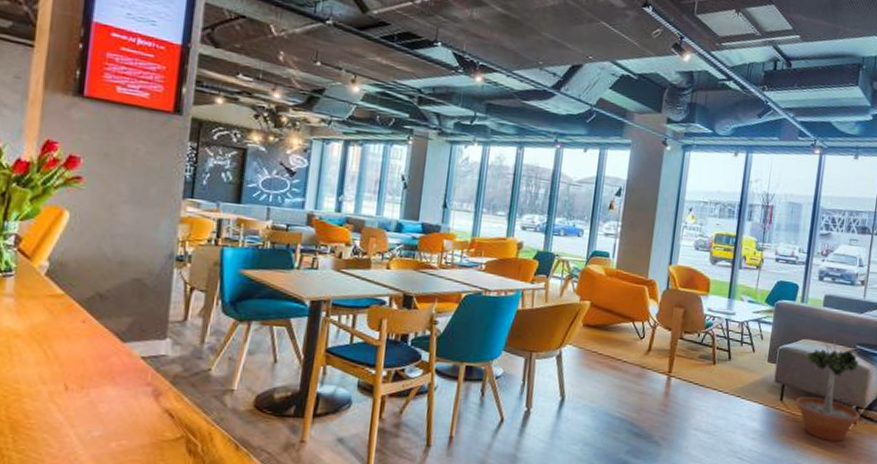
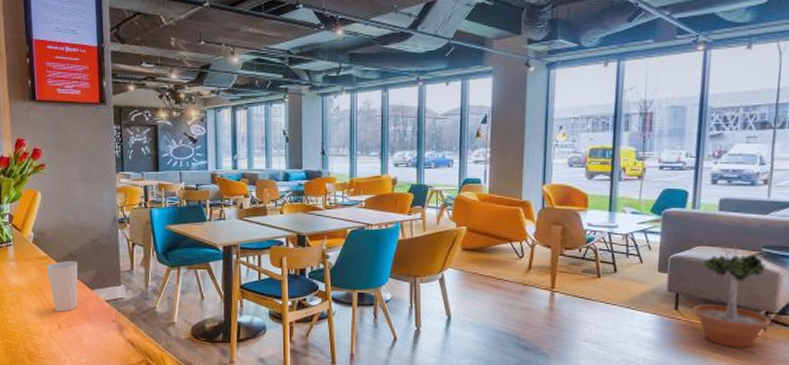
cup: none [60,302,109,369] -> present [47,261,78,312]

